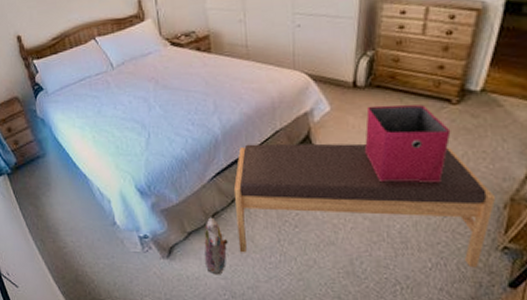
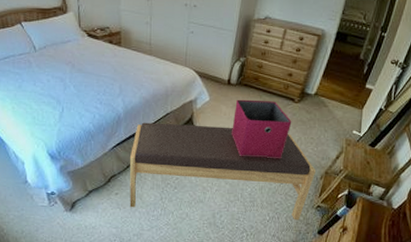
plush toy: present [204,217,228,275] -> none [102,179,121,225]

